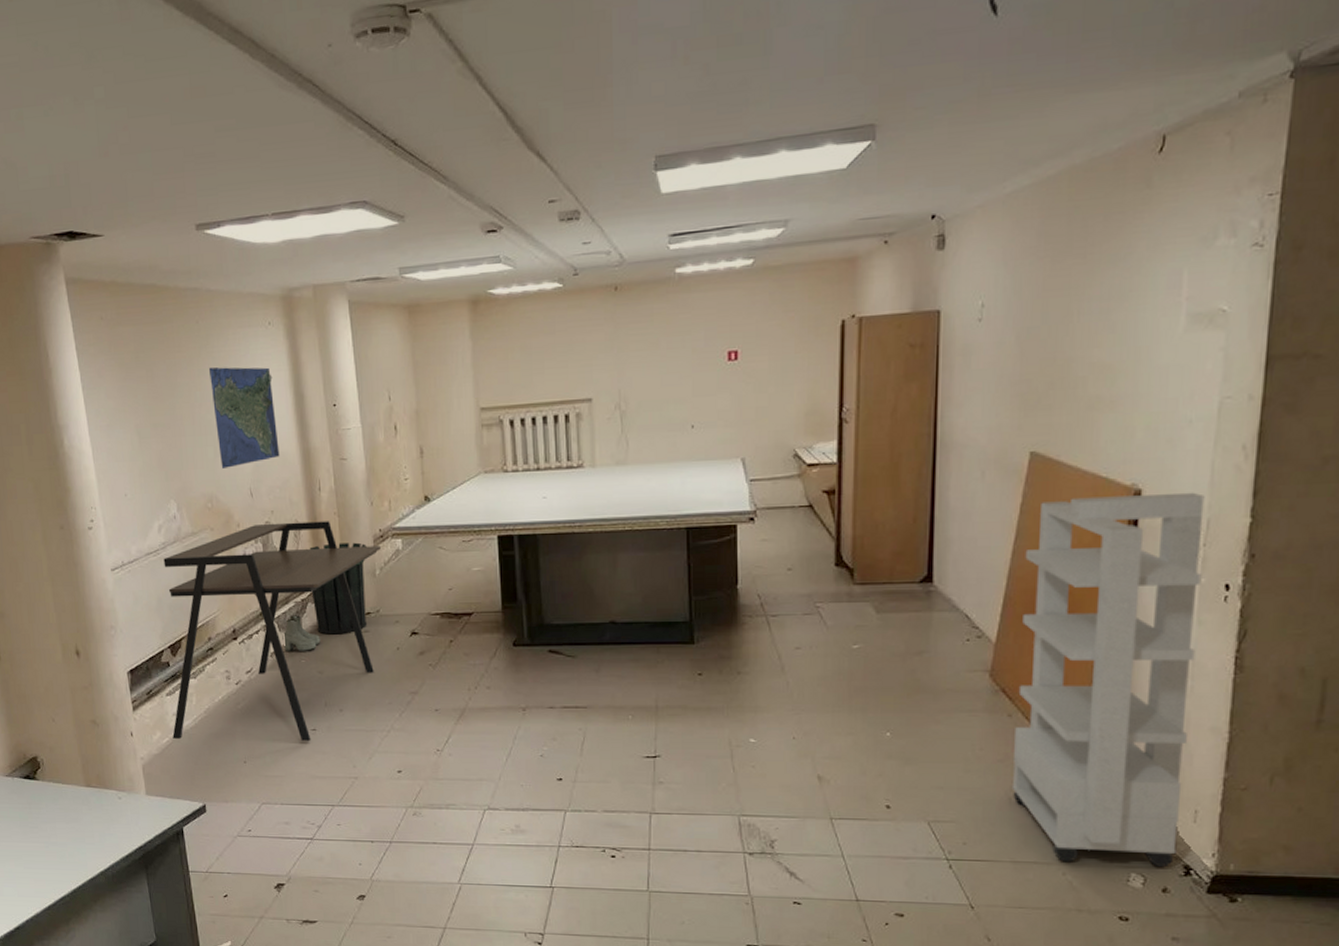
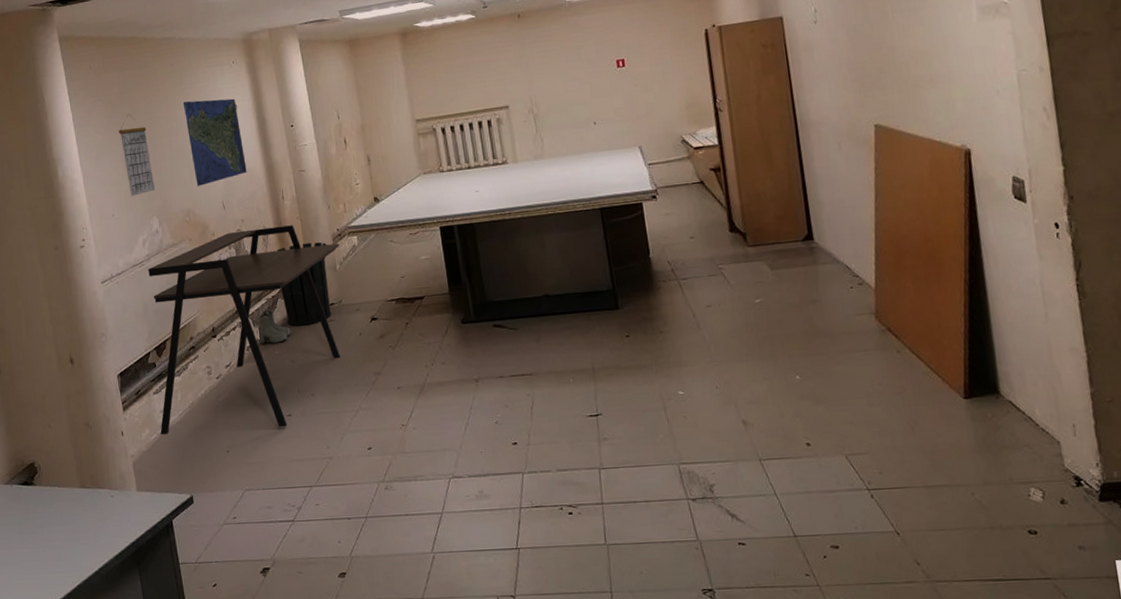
calendar: none [134,378,173,475] -> present [119,114,155,196]
storage cabinet: present [1011,492,1205,868] -> none [885,148,1065,483]

